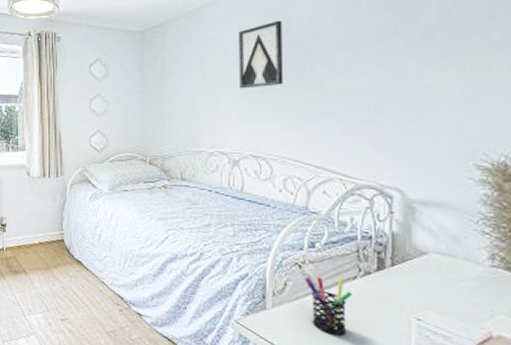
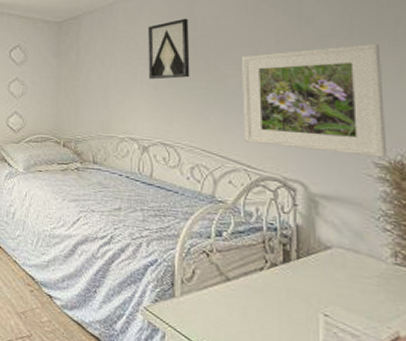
pen holder: present [304,276,352,336] -> none [212,266,259,329]
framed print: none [339,37,491,159] -> present [242,43,388,157]

